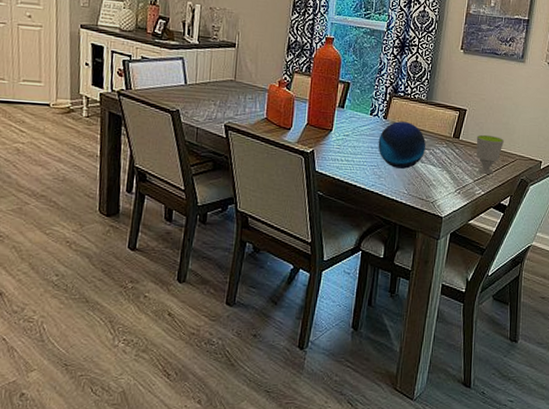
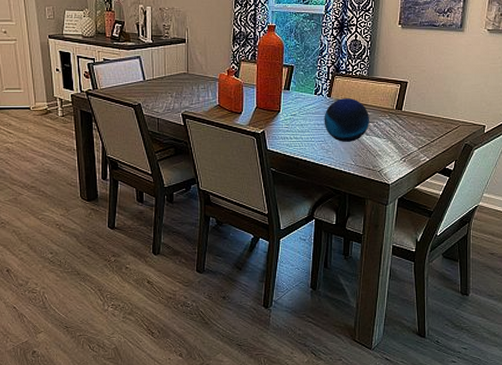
cup: present [476,134,504,174] -> none [419,104,446,141]

